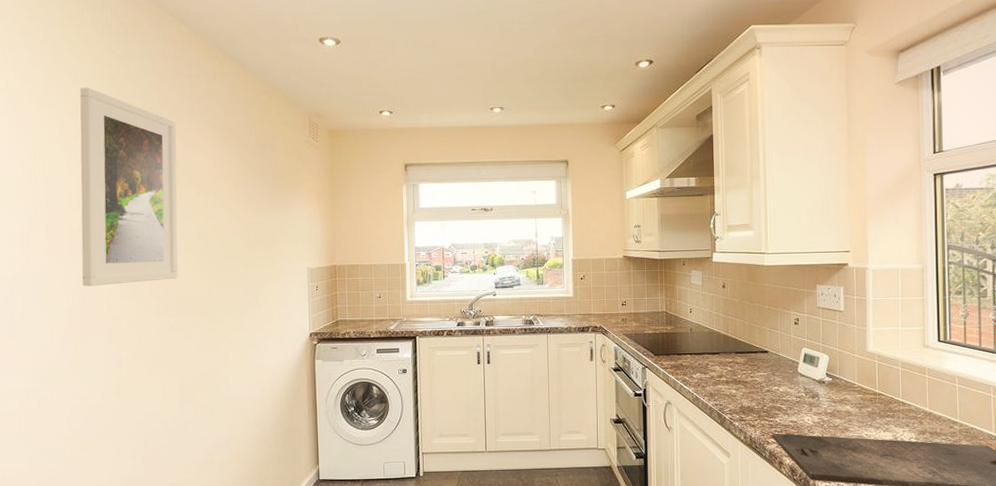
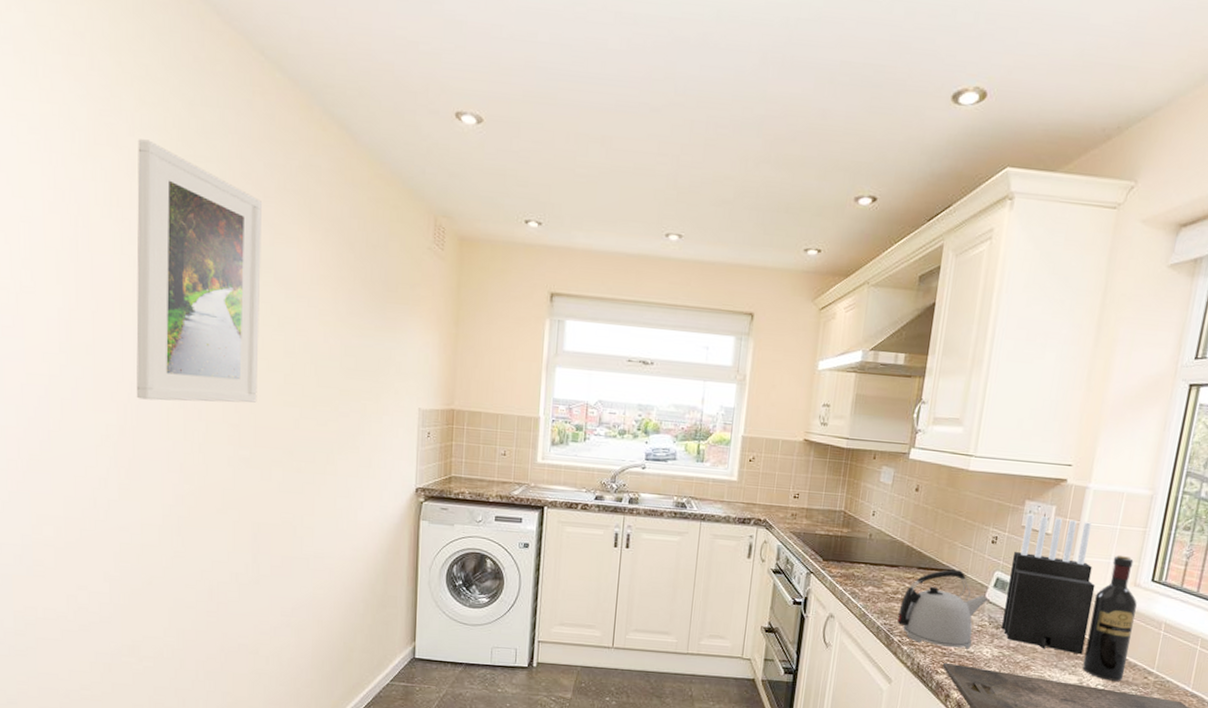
kettle: none [726,351,801,419] -> present [897,569,989,649]
knife block: none [815,296,892,413] -> present [1002,514,1096,655]
wine bottle: none [893,322,932,433] -> present [1082,555,1137,681]

